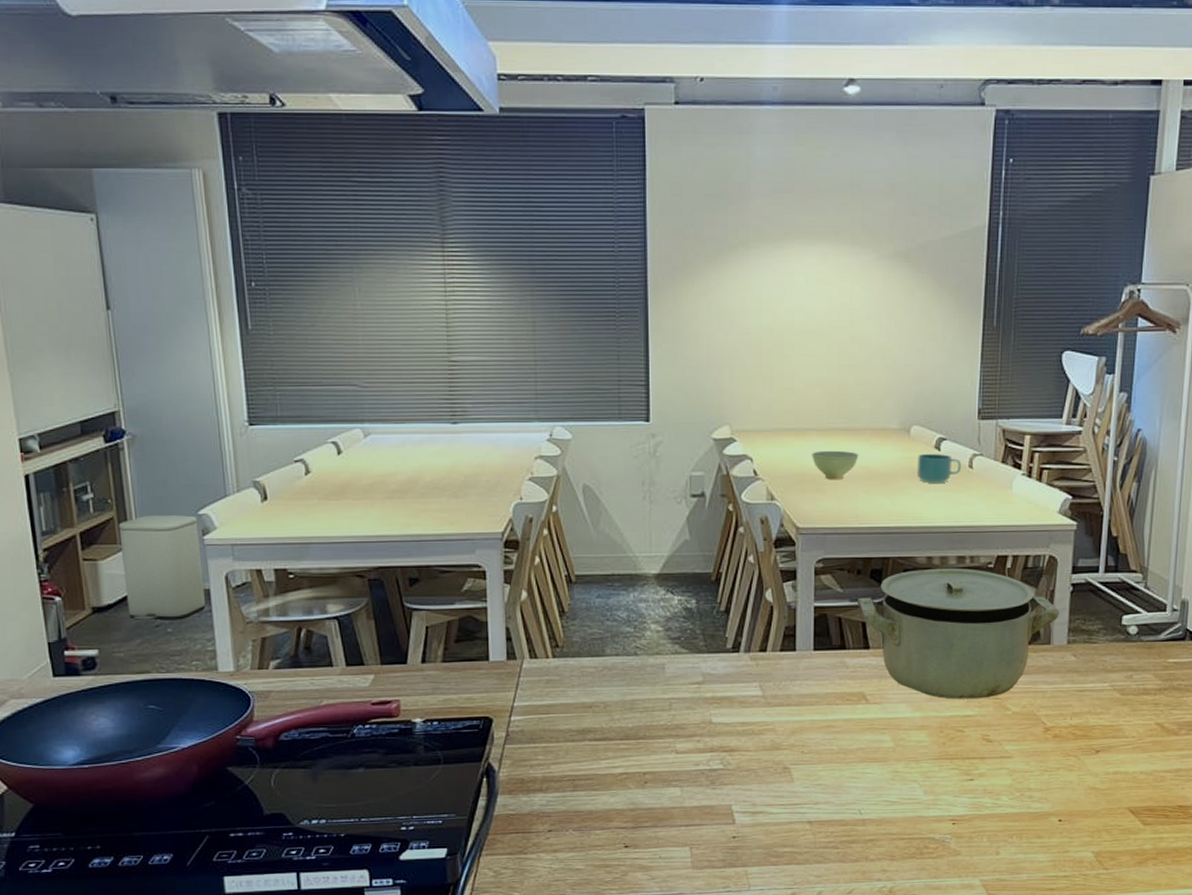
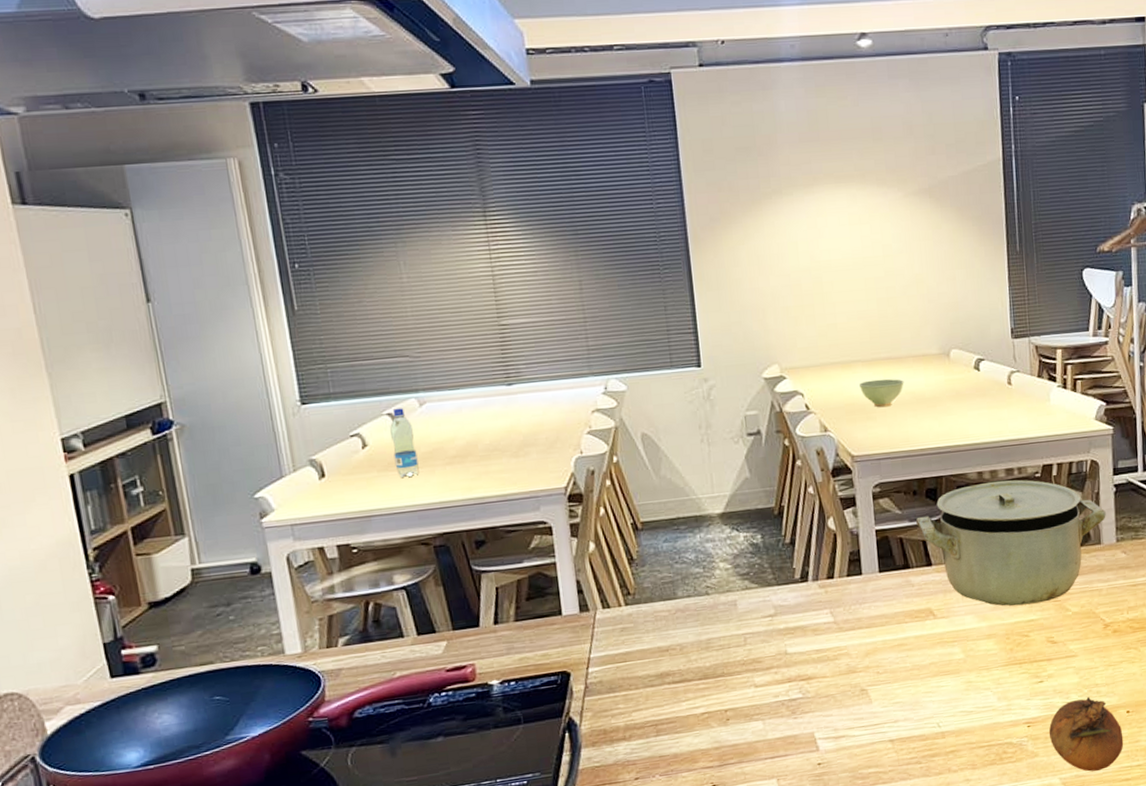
pedal bin: present [118,514,206,621] -> none [171,499,268,611]
bottle: none [334,437,359,508] -> present [390,408,419,478]
cup: present [916,453,962,484] -> none [959,373,1001,402]
onion: none [974,800,1052,877] -> present [1049,696,1124,772]

